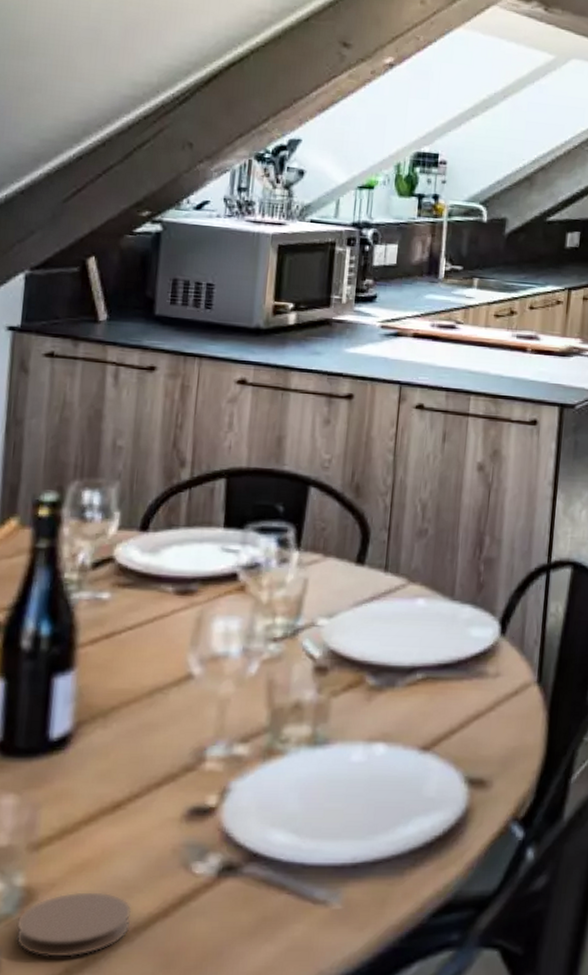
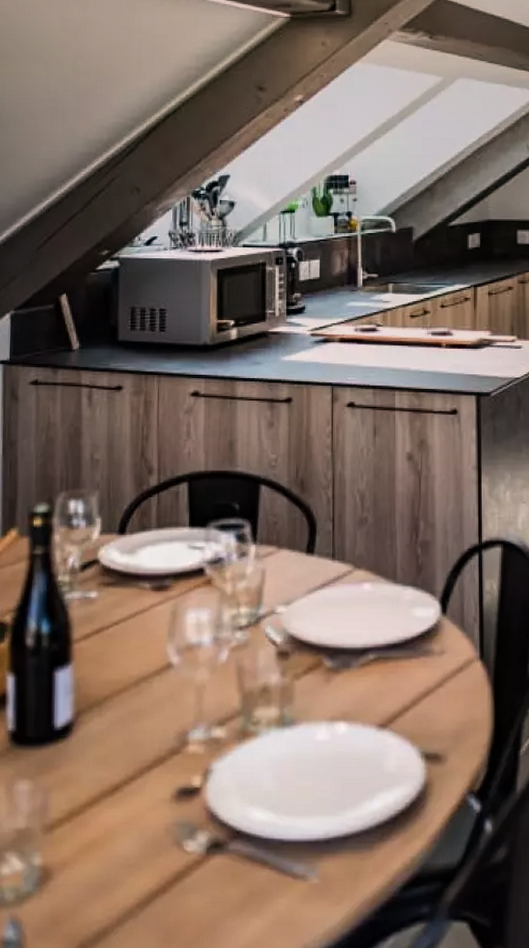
coaster: present [15,892,132,958] -> none [36,870,134,934]

